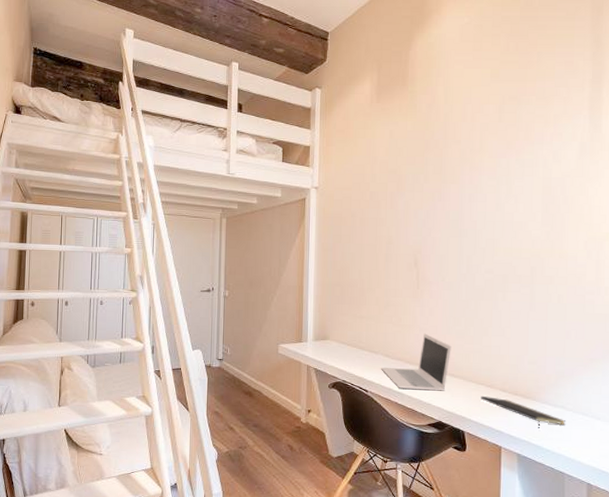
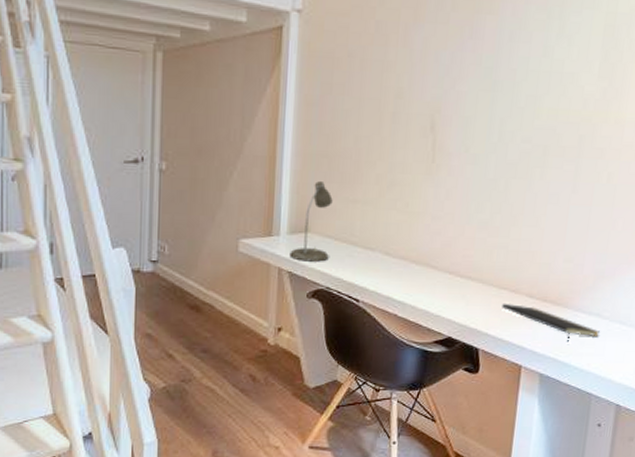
desk lamp: none [315,303,345,361] -> present [289,181,333,262]
laptop: present [381,333,452,391] -> none [378,223,471,299]

